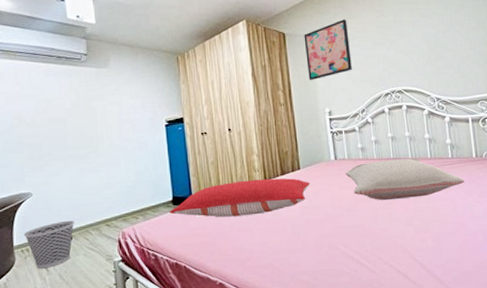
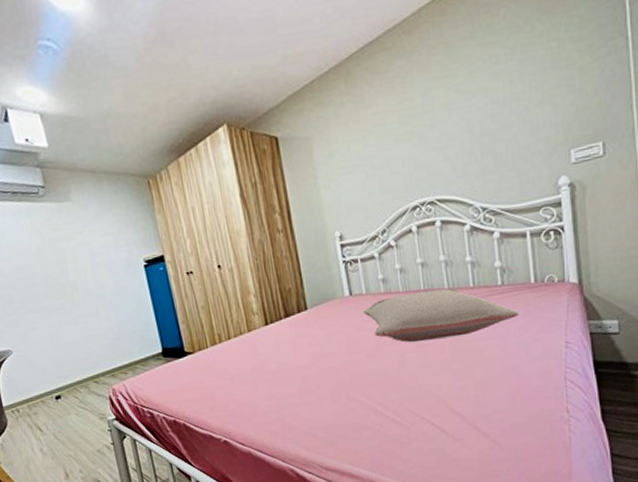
wastebasket: present [23,220,74,269] -> none [11,378,62,430]
pillow: present [169,178,310,217] -> none [160,320,320,369]
wall art: present [304,19,352,81] -> none [302,110,367,198]

